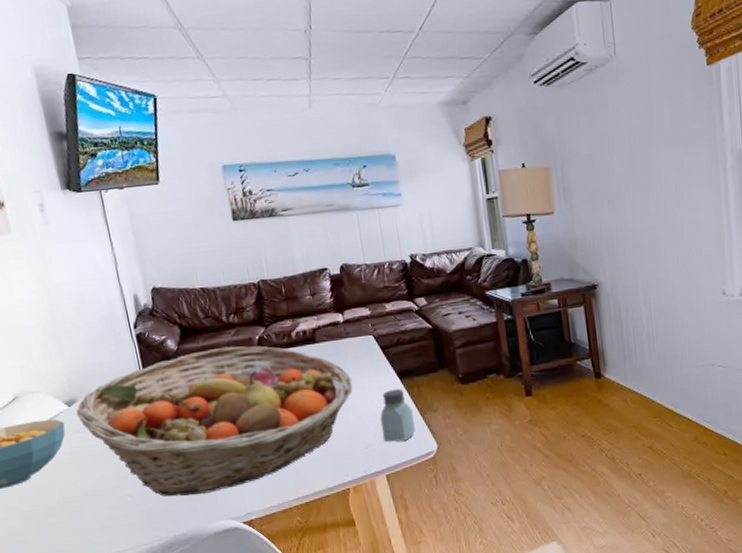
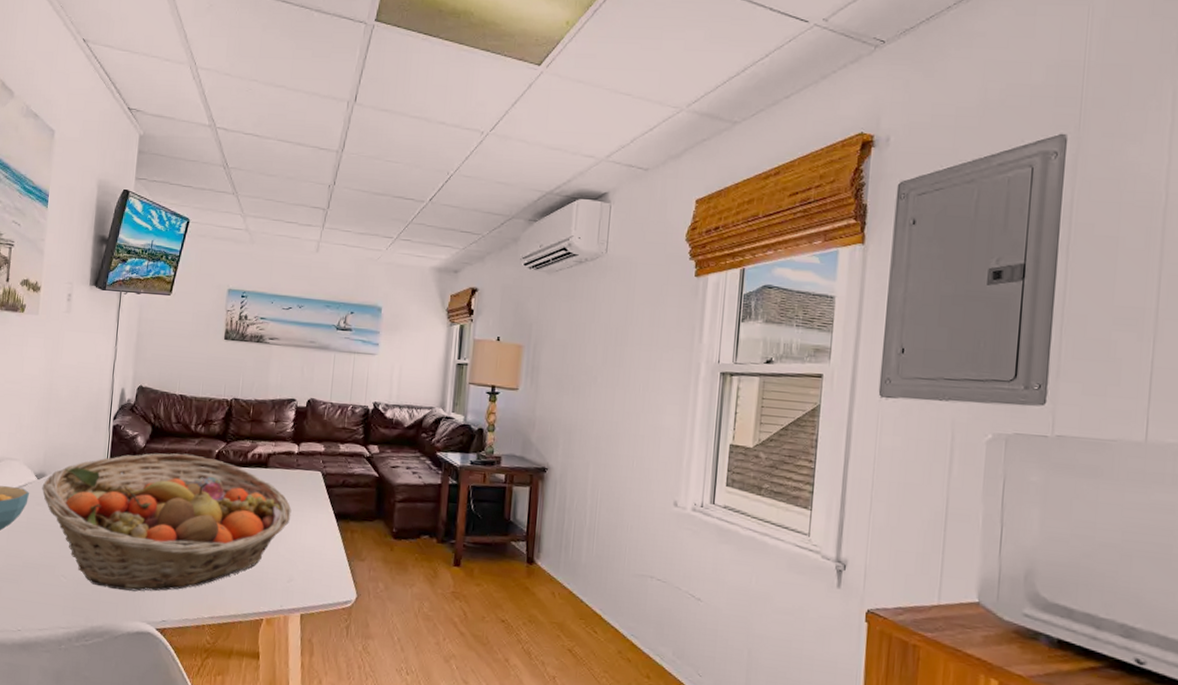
saltshaker: present [380,389,415,442] -> none [306,529,341,584]

